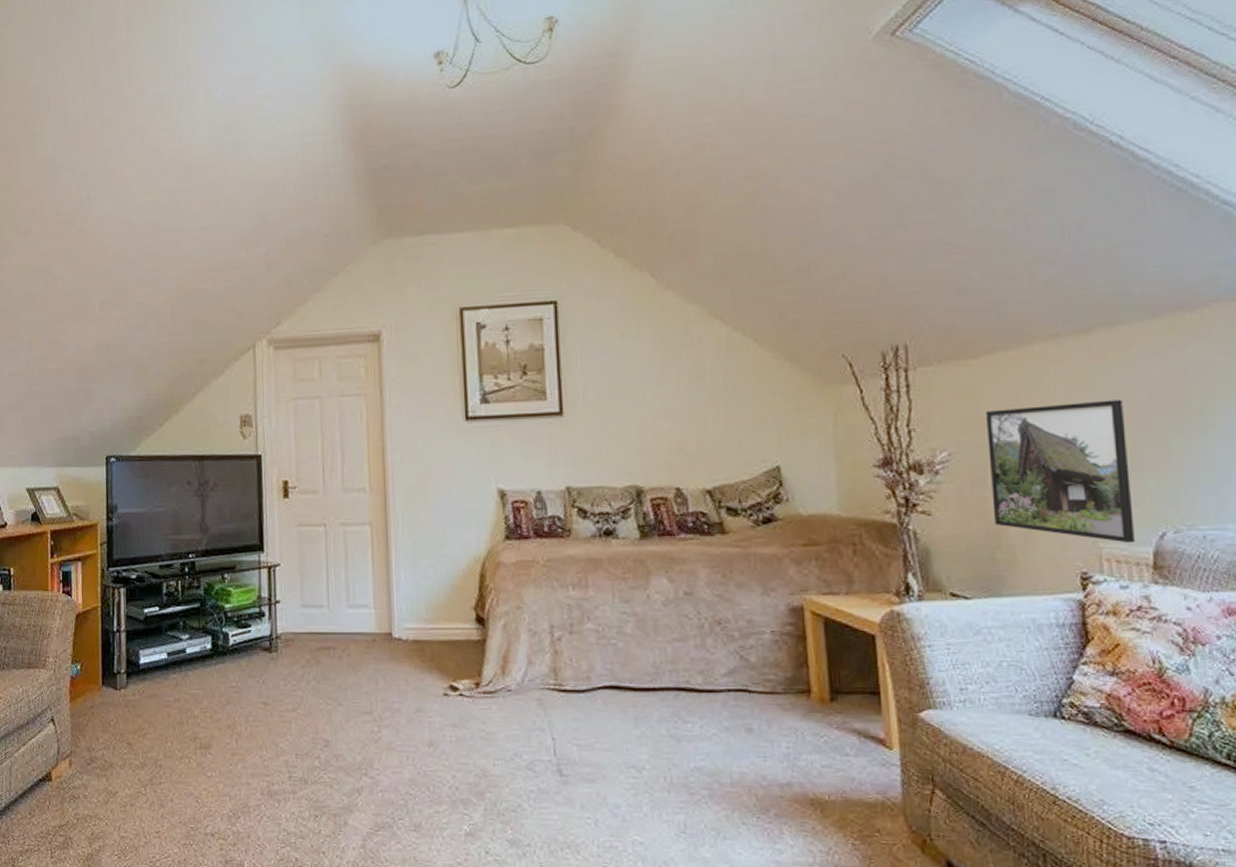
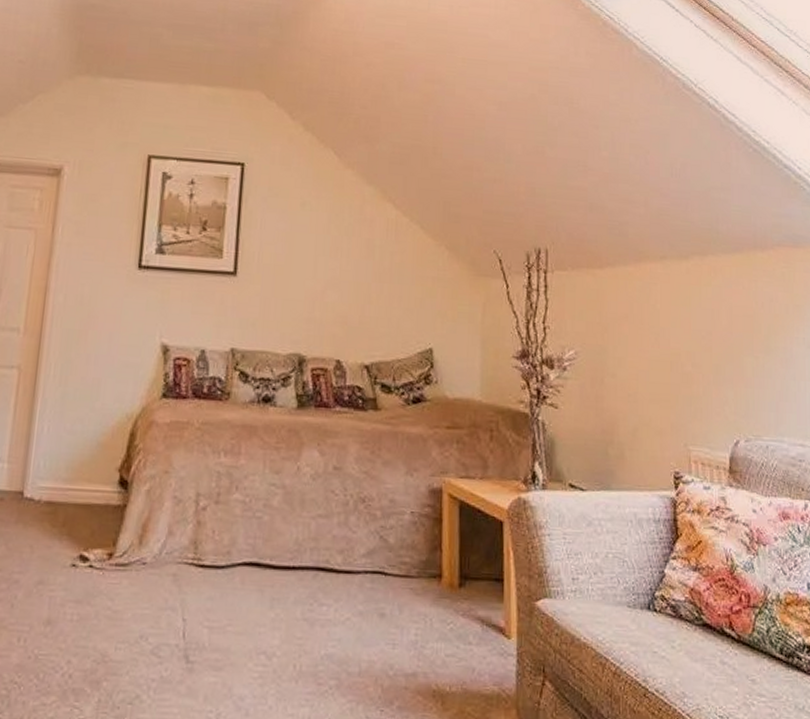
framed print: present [985,399,1135,543] -> none [606,316,716,448]

